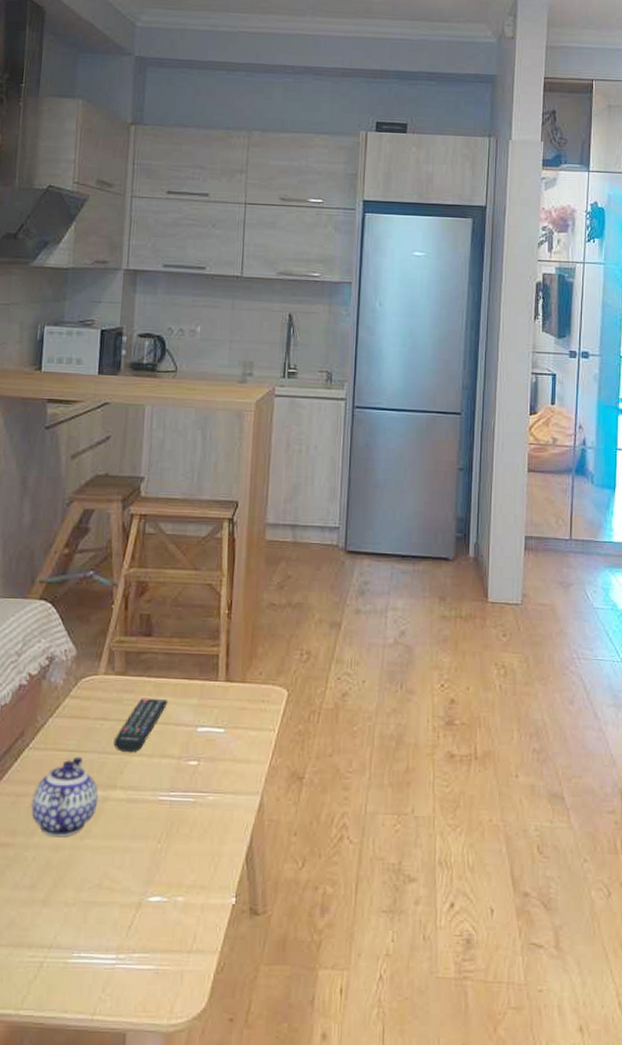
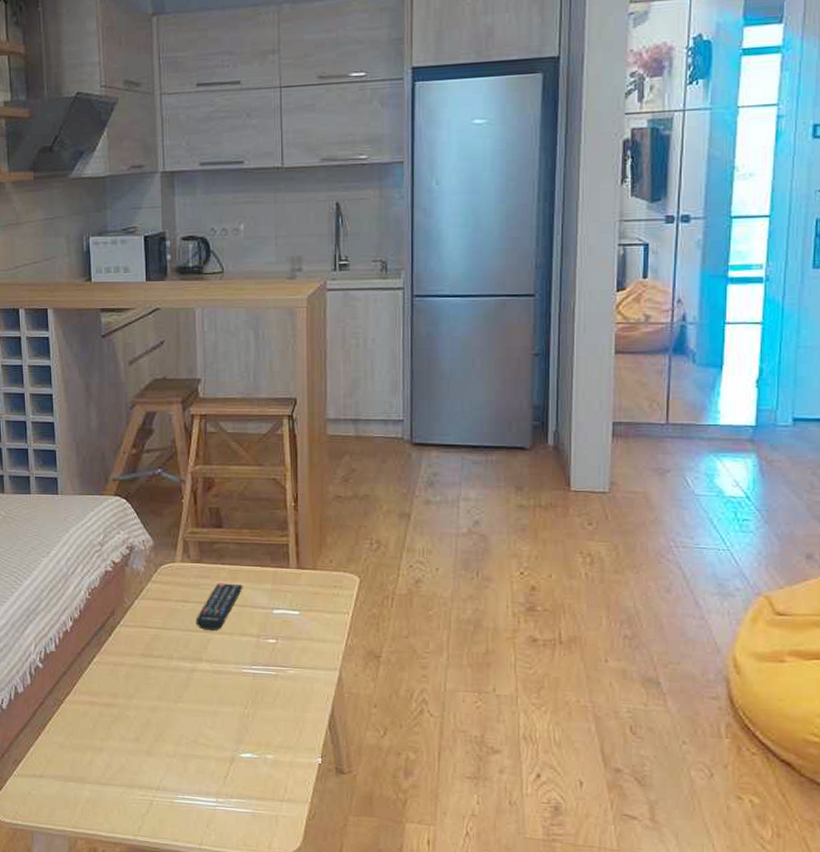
teapot: present [31,756,99,838] -> none [128,633,187,701]

